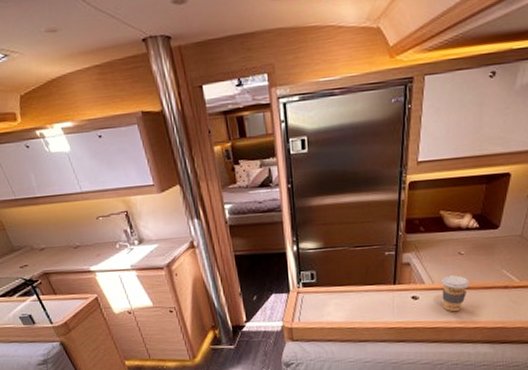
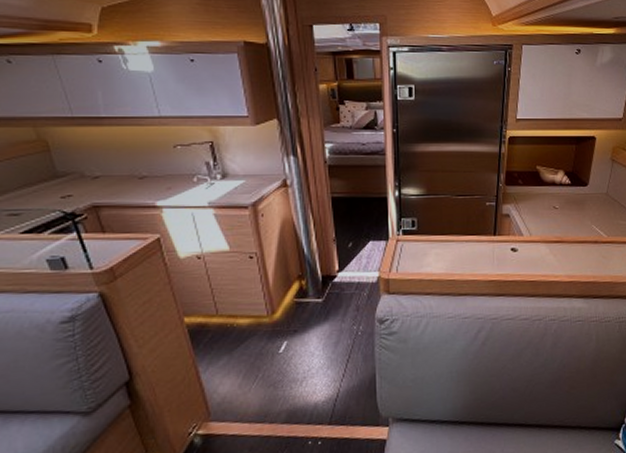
coffee cup: present [442,275,470,312] -> none [539,228,565,266]

